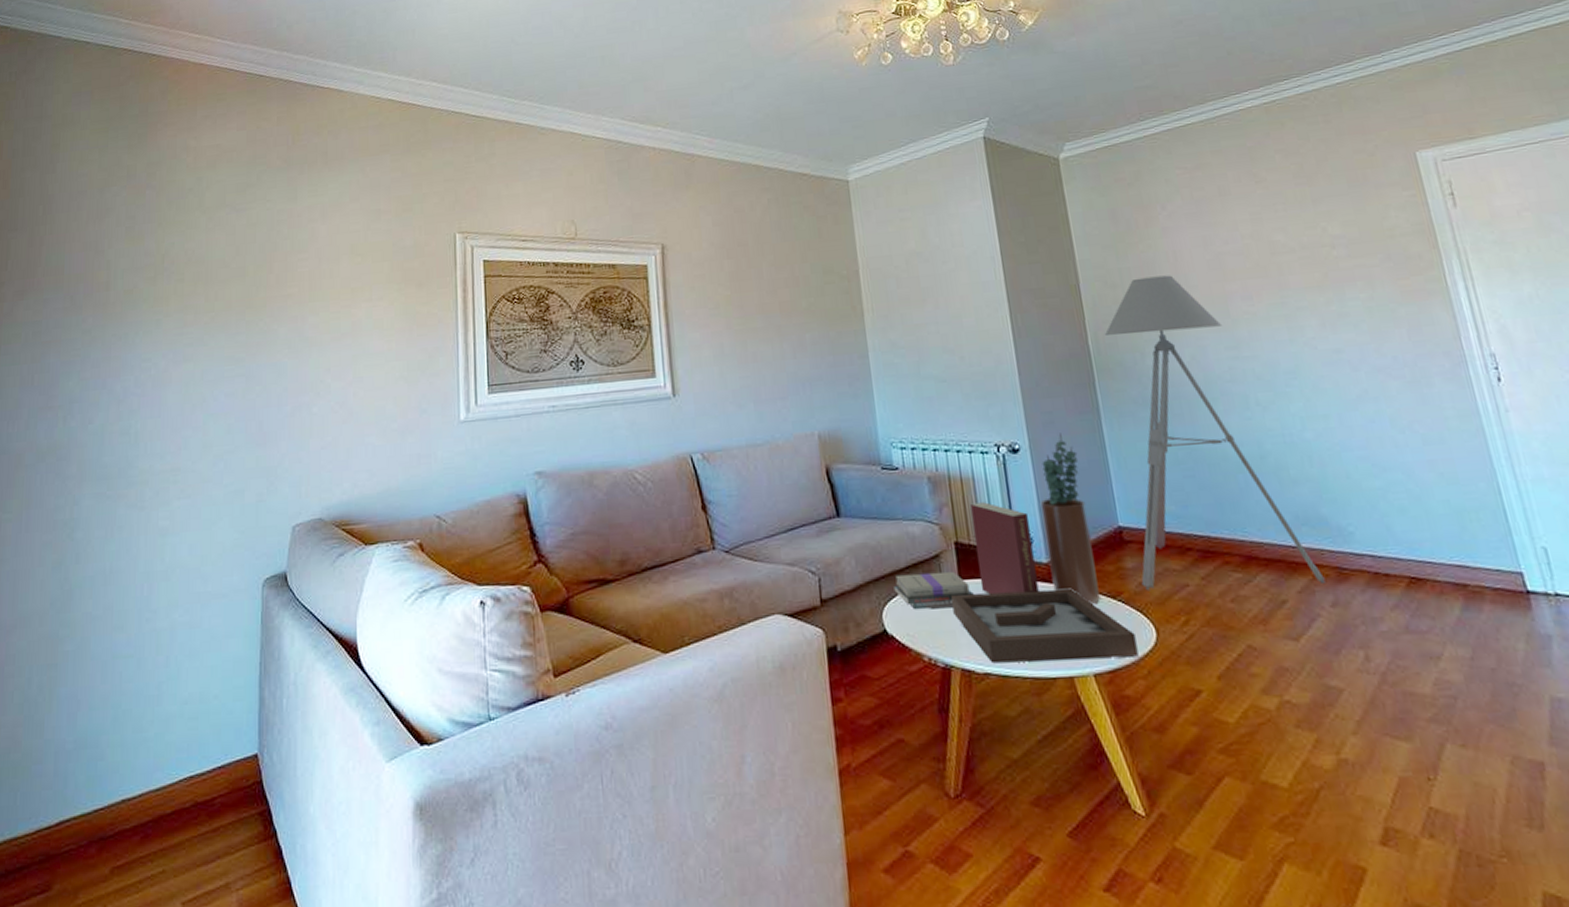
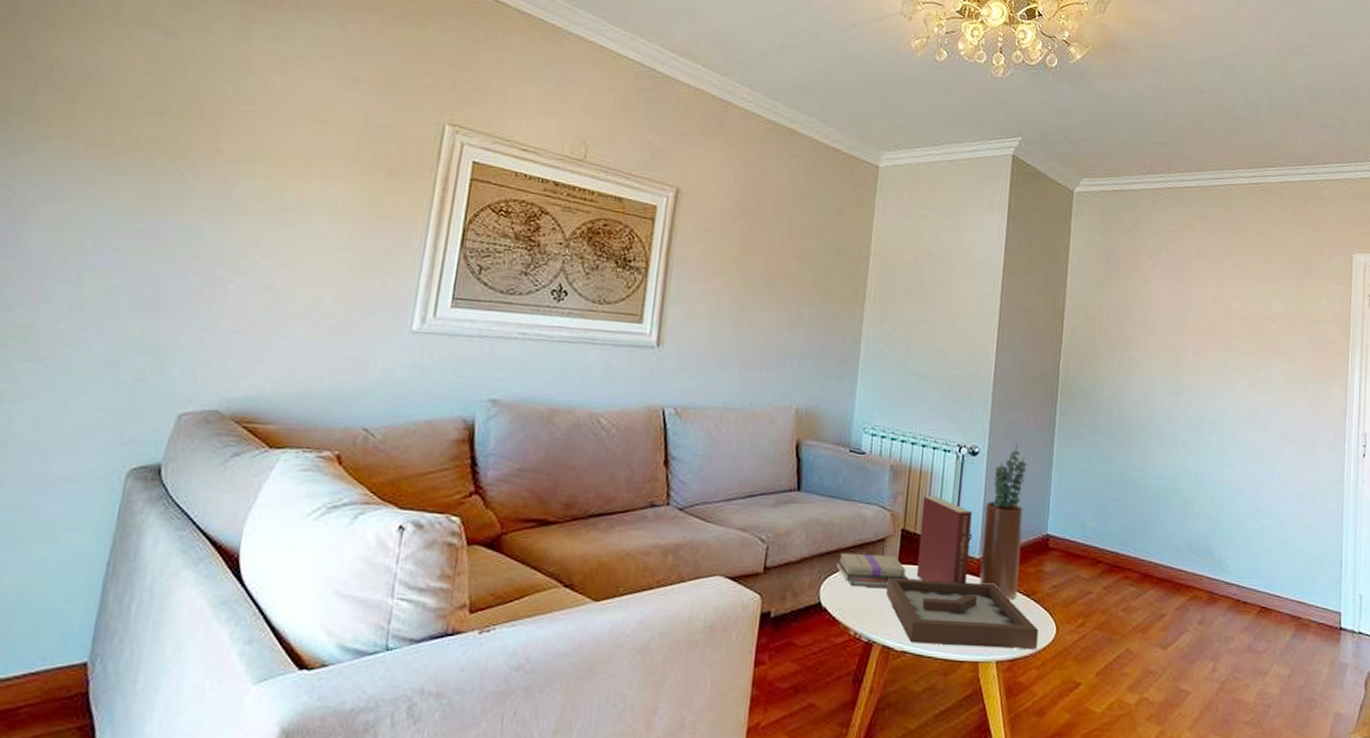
floor lamp: present [1104,275,1326,591] -> none [1054,316,1199,604]

